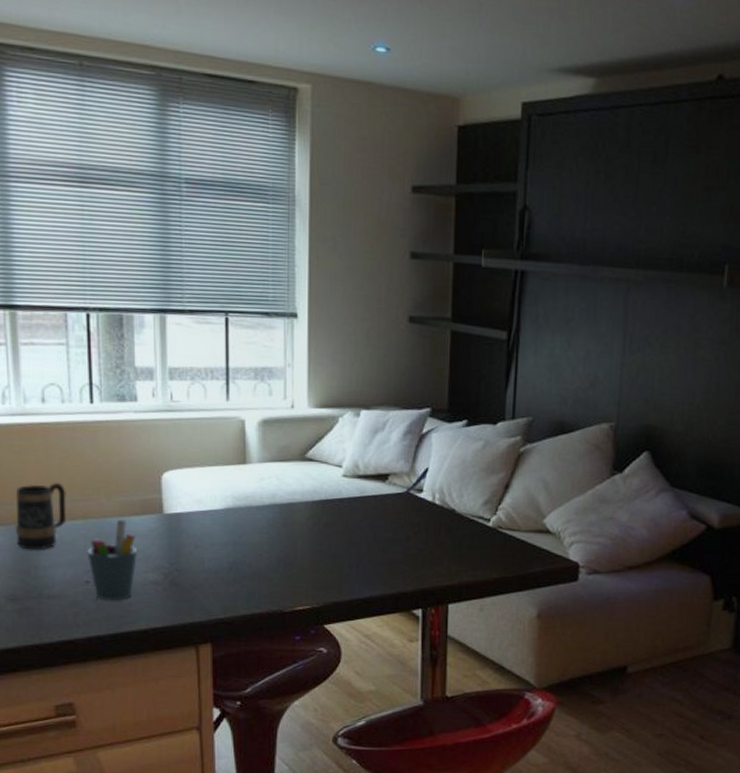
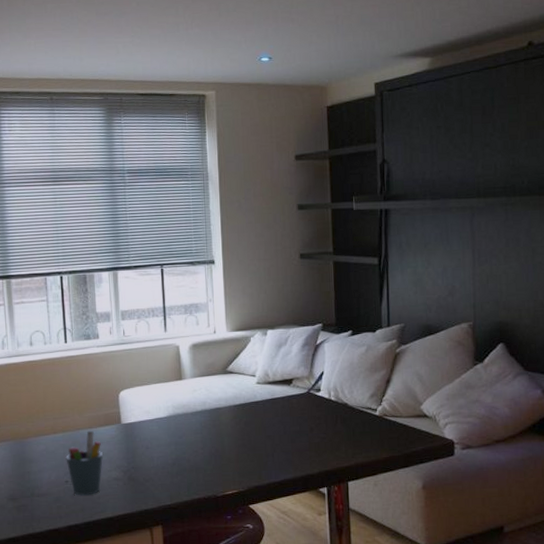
mug: present [15,483,67,550] -> none [12,406,50,460]

